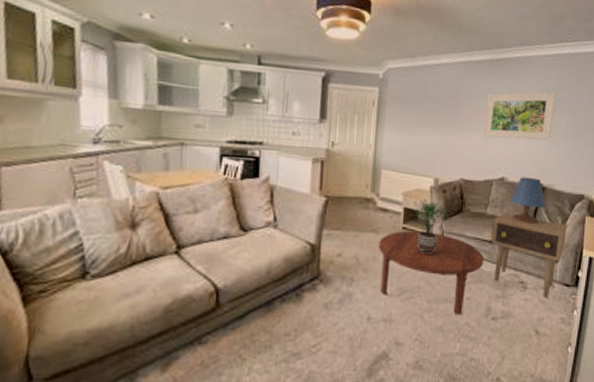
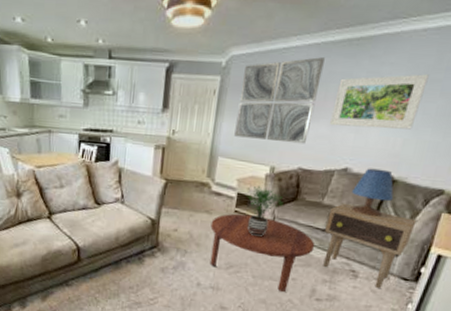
wall art: none [396,74,472,155] -> present [234,57,325,144]

